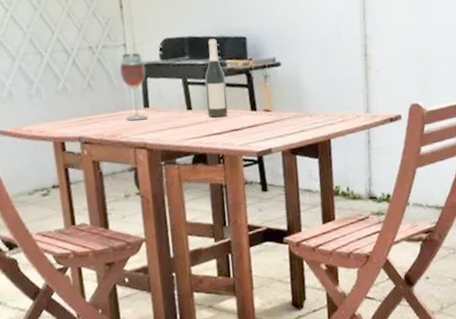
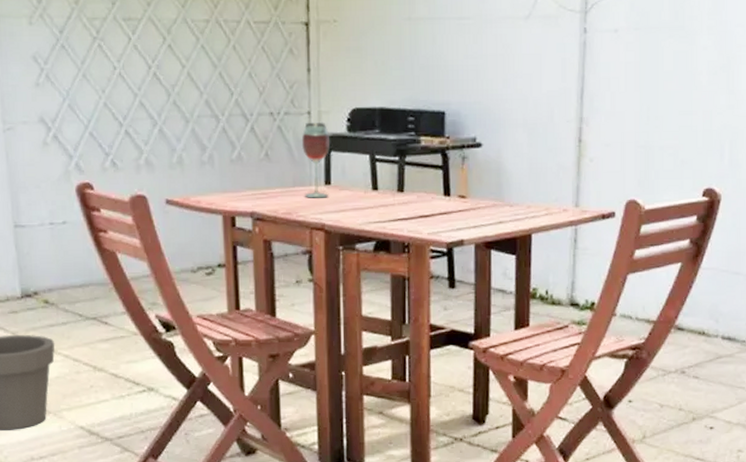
wine bottle: present [205,38,228,118] -> none [394,111,419,200]

